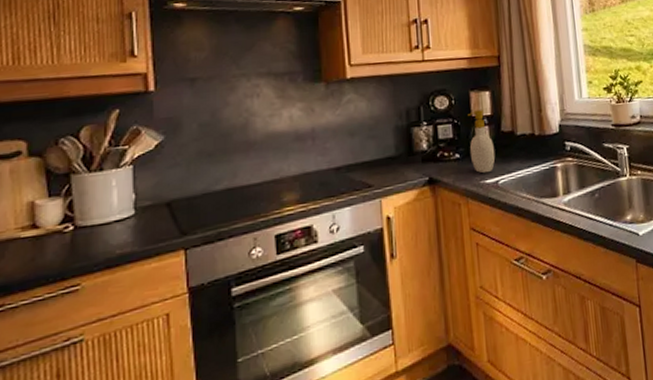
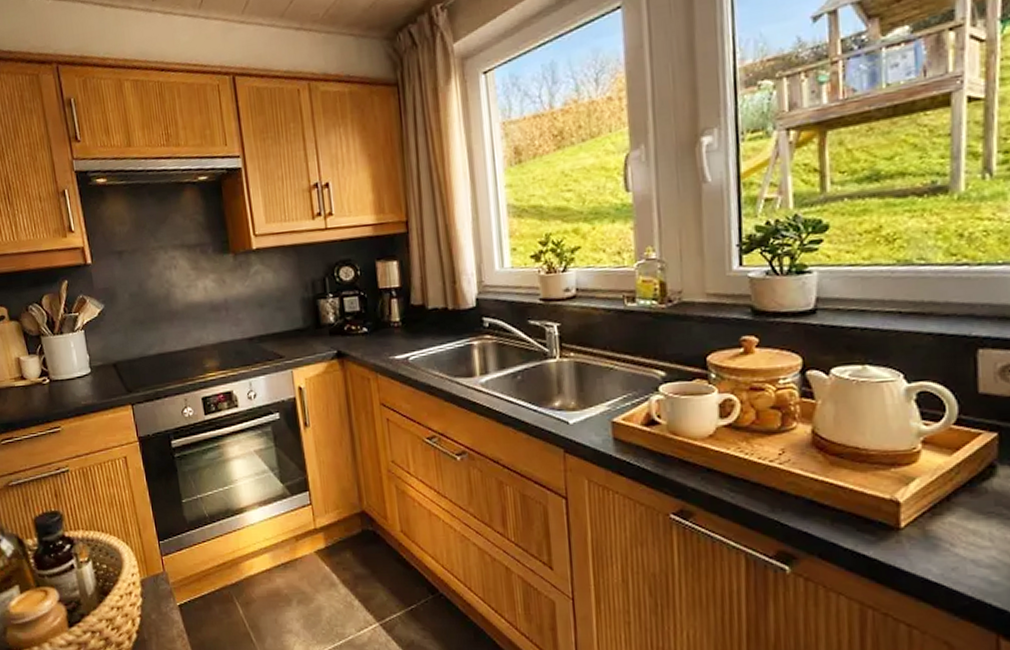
soap bottle: present [468,110,496,174] -> none [375,281,405,349]

